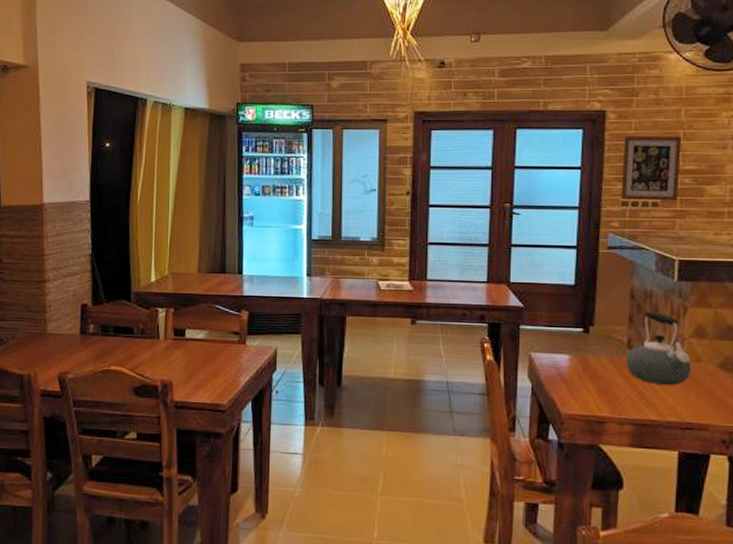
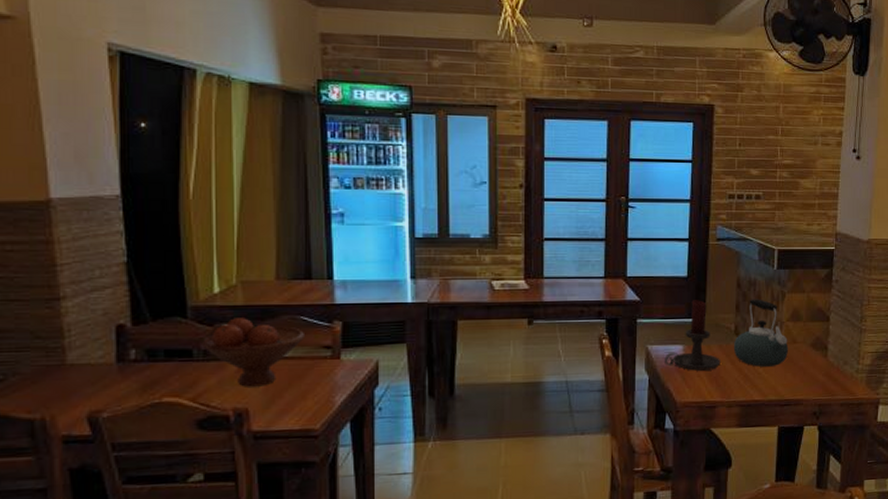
fruit bowl: none [141,303,218,363] -> present [203,318,304,387]
candle holder: none [548,309,611,383] -> present [664,300,720,371]
wall art: present [621,135,682,201] -> none [728,131,781,194]

